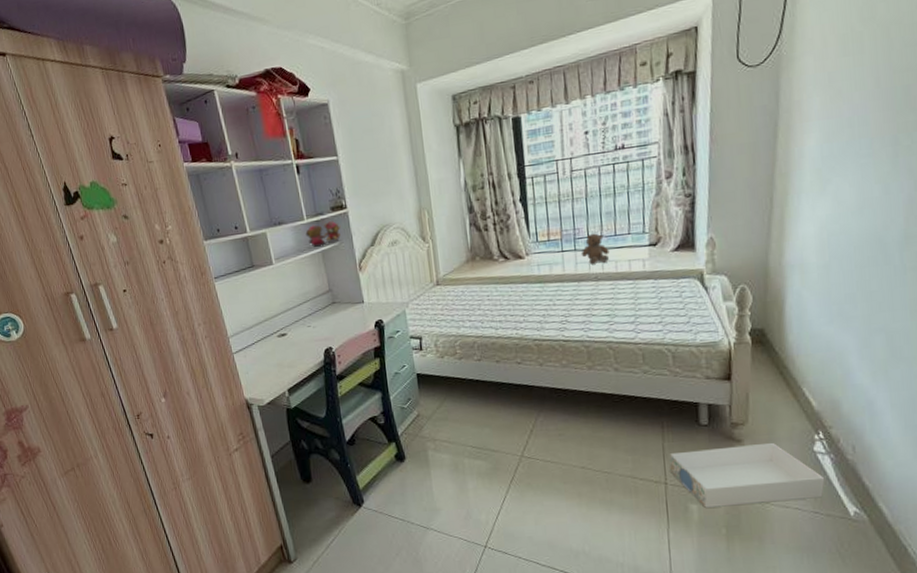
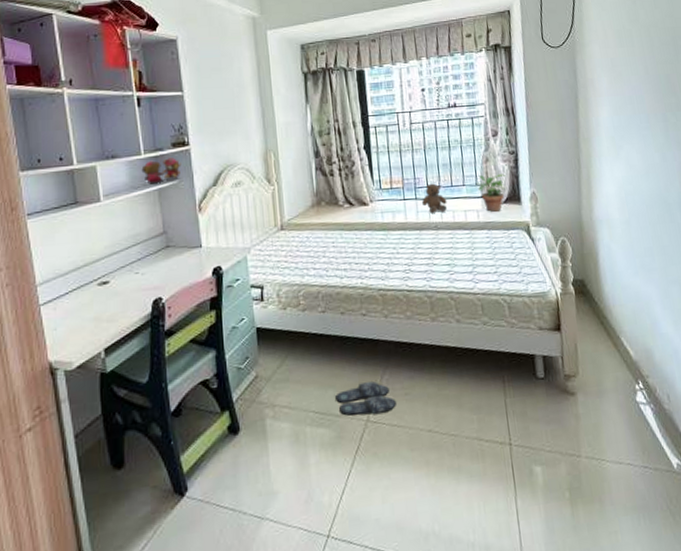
slippers: none [491,423,550,451] -> present [336,381,396,416]
potted plant: none [644,219,679,261] -> present [476,174,506,212]
toy box: present [669,443,825,508] -> none [512,395,650,469]

